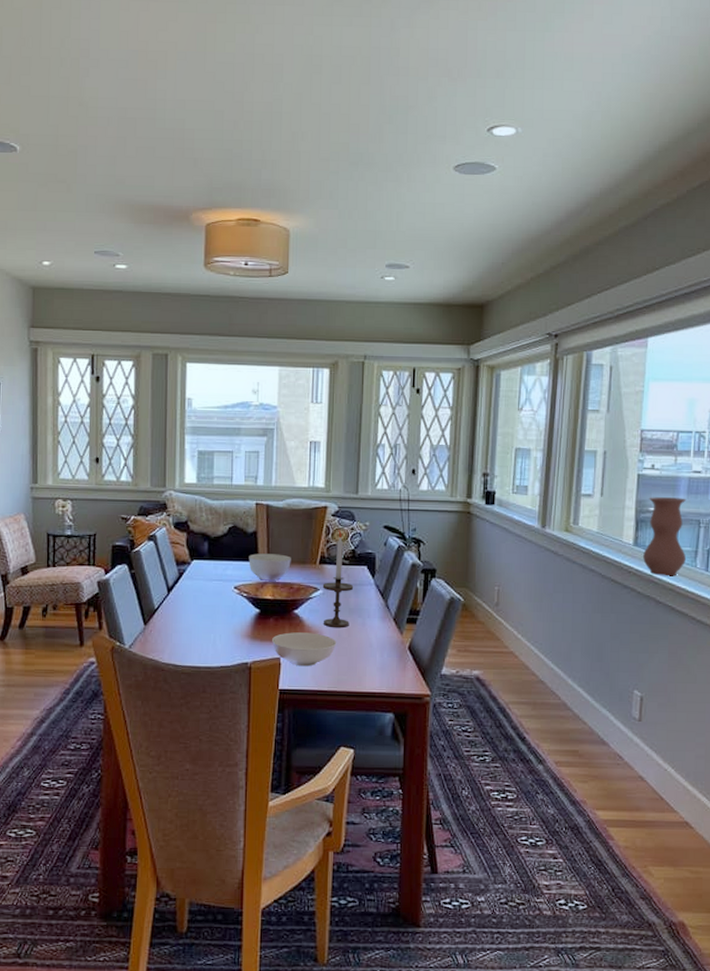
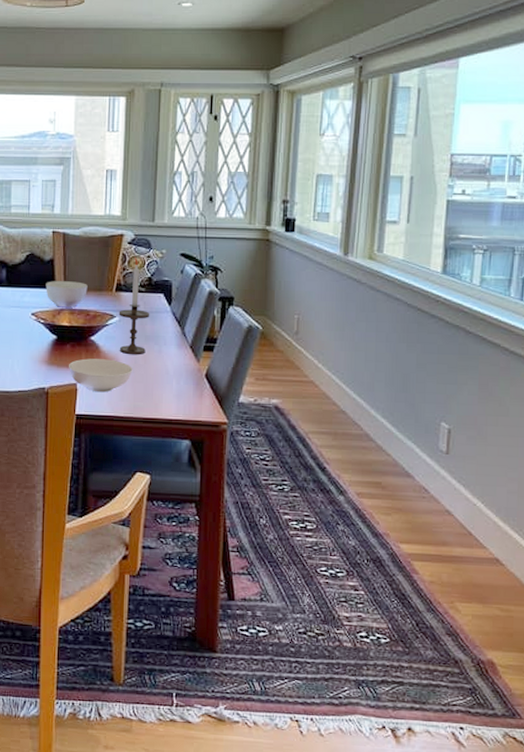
vase: present [643,497,687,576] -> none [452,224,500,306]

